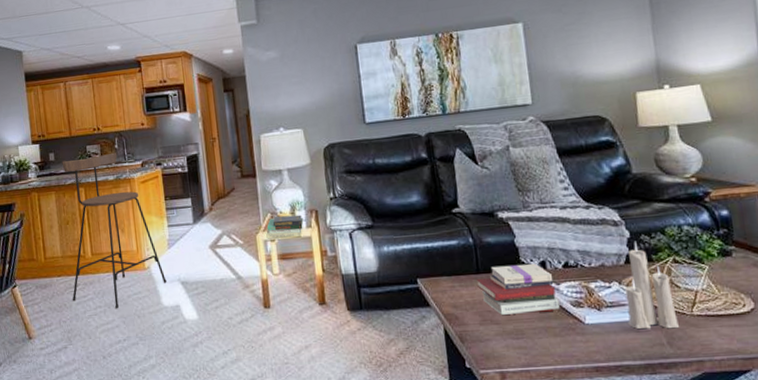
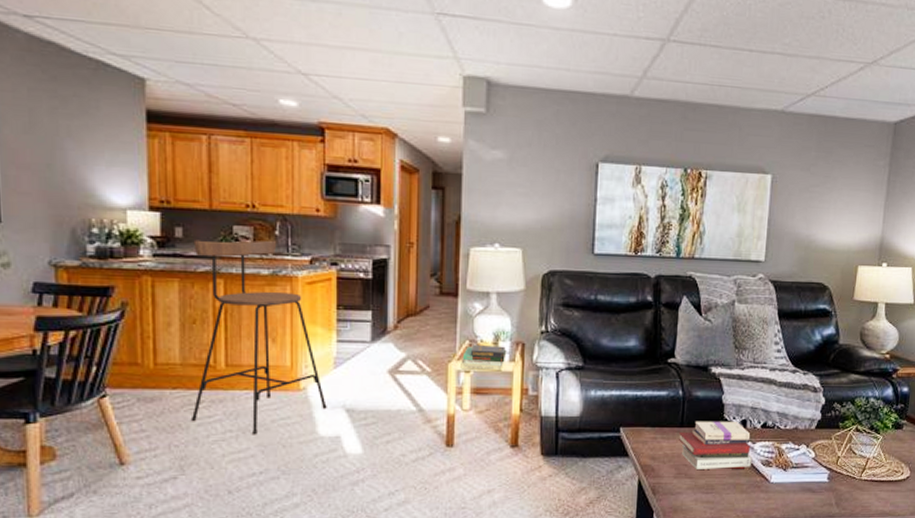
candle: present [625,241,680,330] -> none [807,408,849,491]

